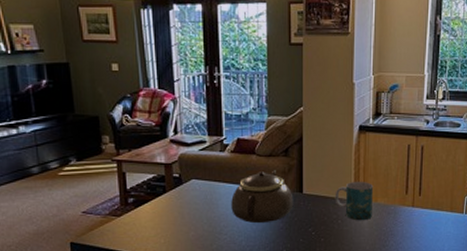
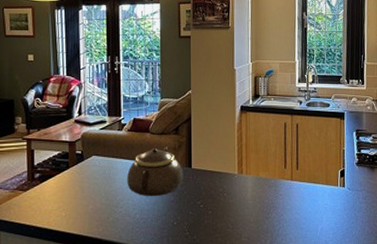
mug: present [335,181,374,221] -> none [220,156,256,194]

